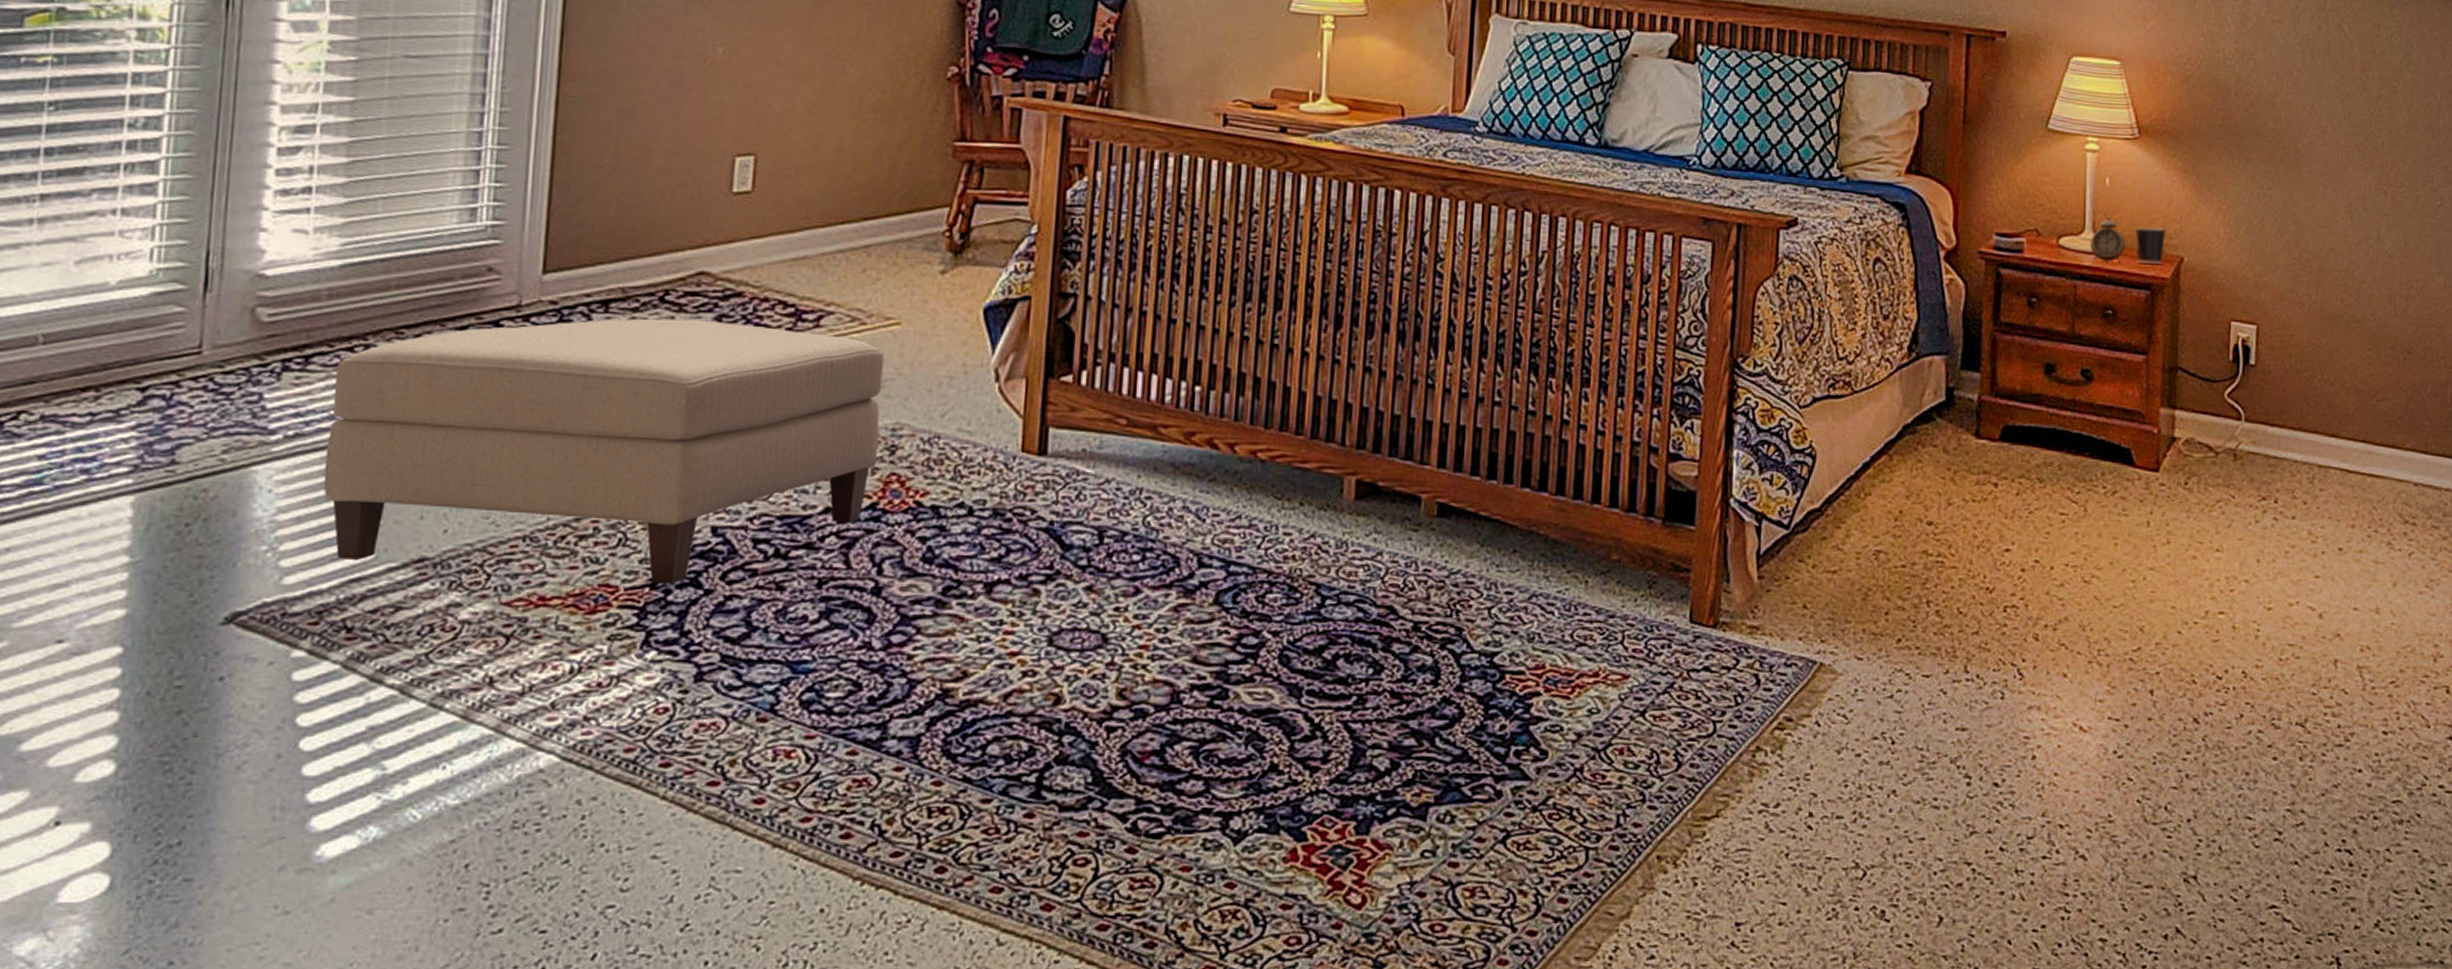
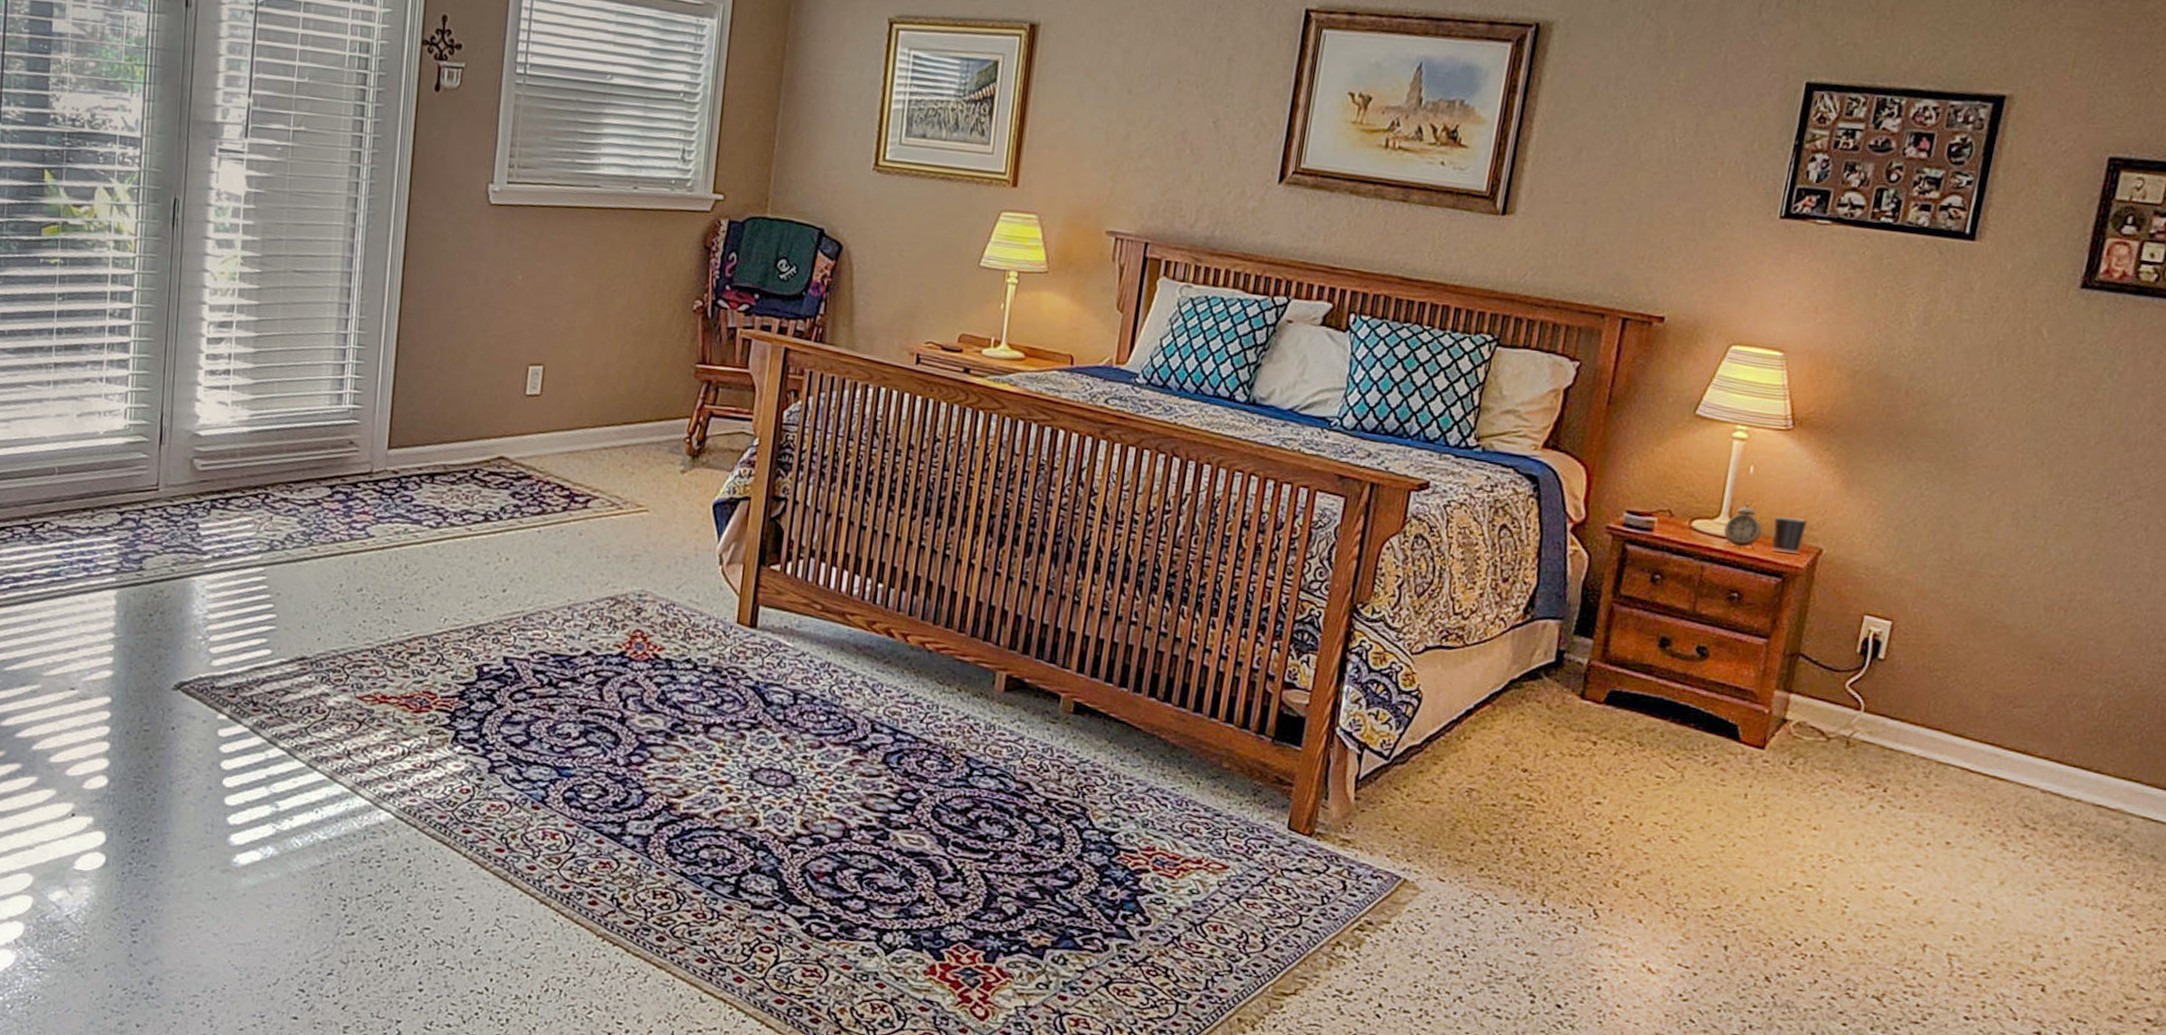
ottoman: present [323,318,884,585] -> none [238,487,635,698]

